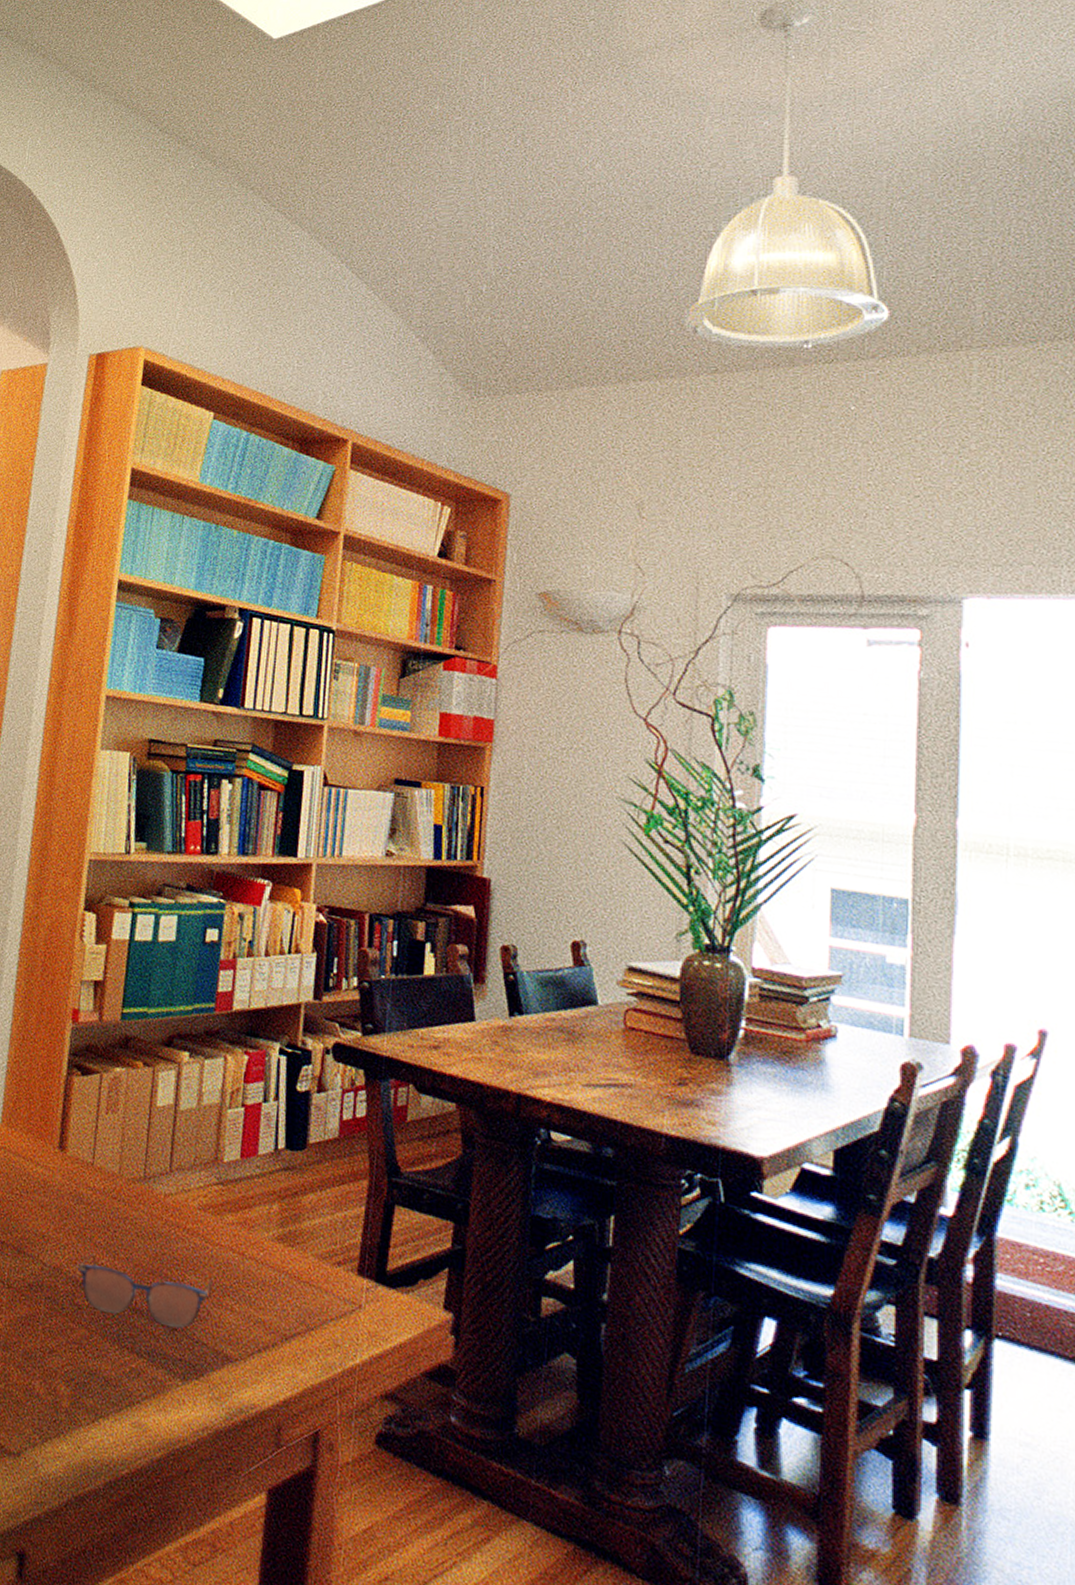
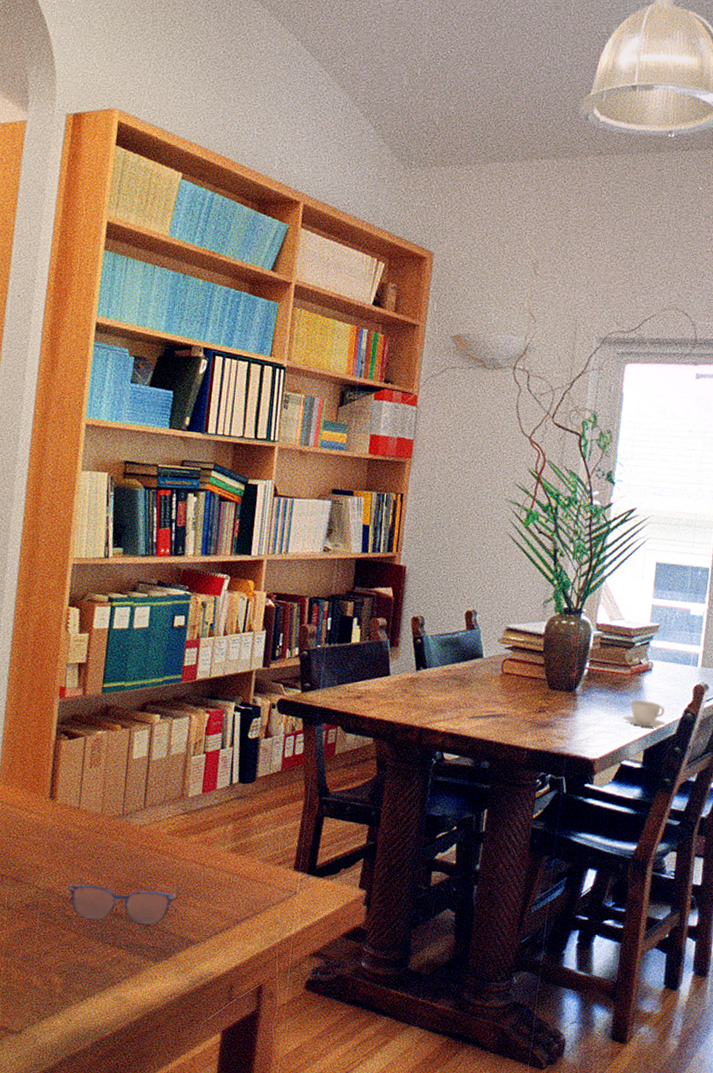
teacup: none [799,1077,864,1119] -> present [623,700,667,727]

